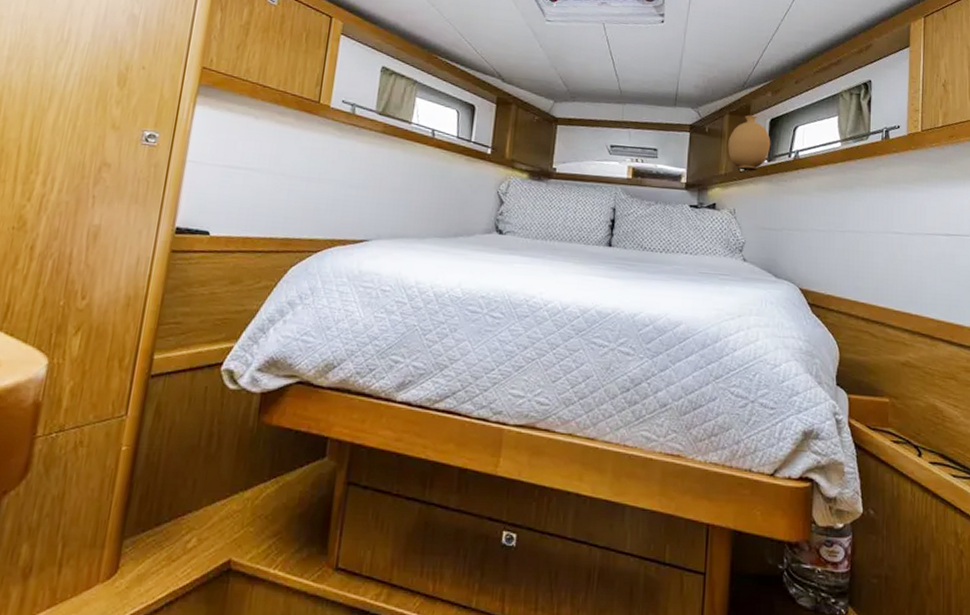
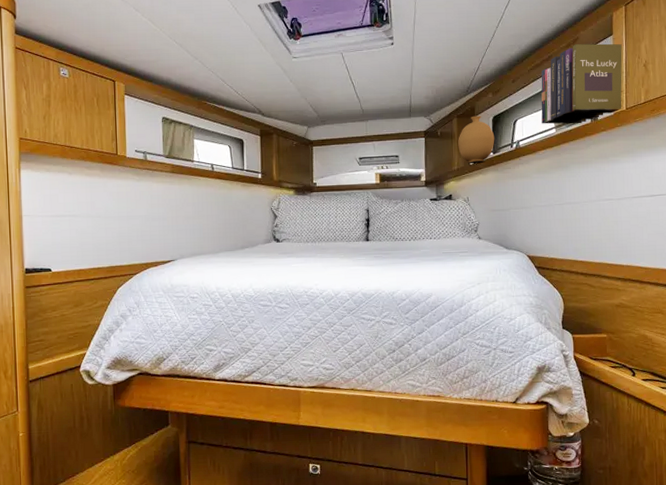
books: none [826,51,919,141] -> present [541,43,622,124]

